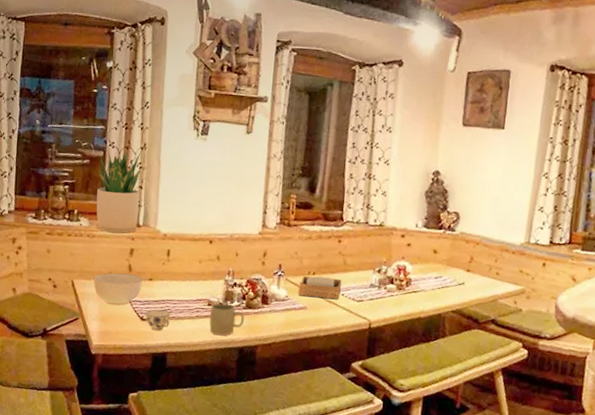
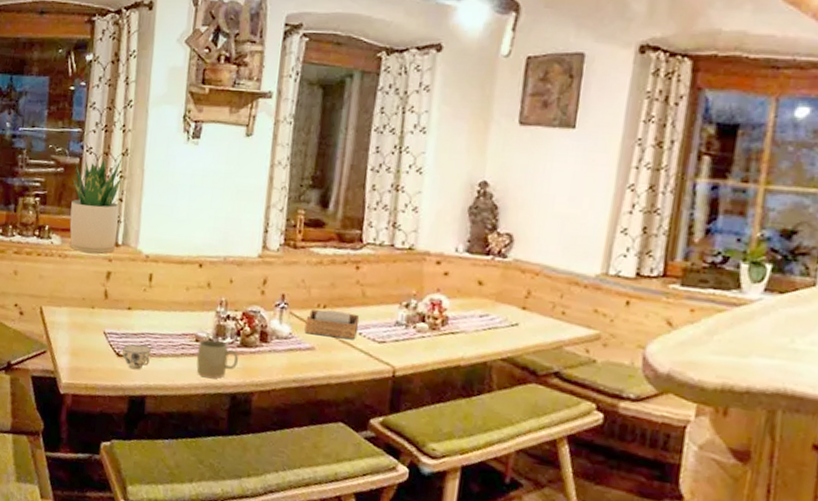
bowl: present [93,272,143,305] -> none [64,299,121,338]

